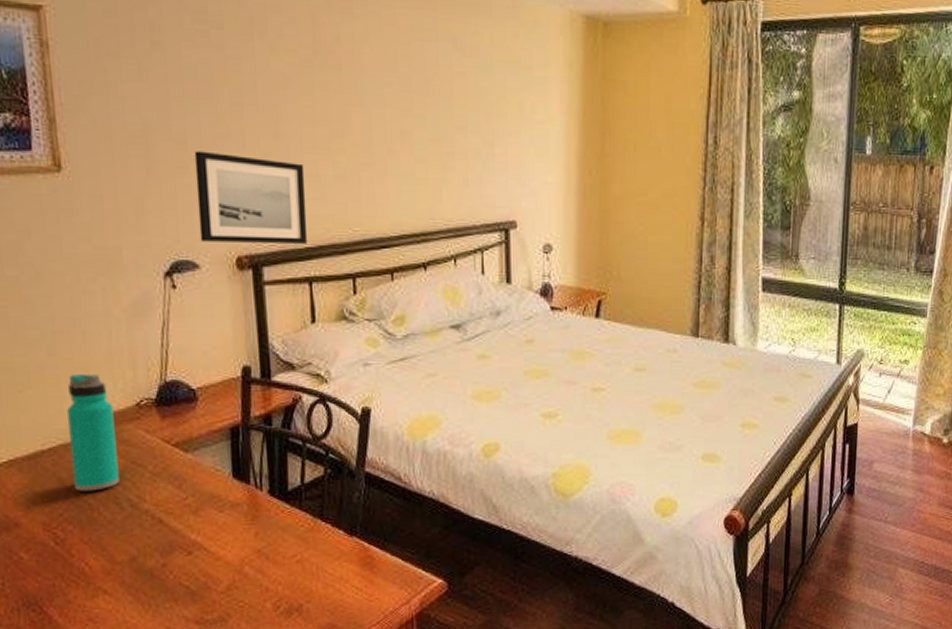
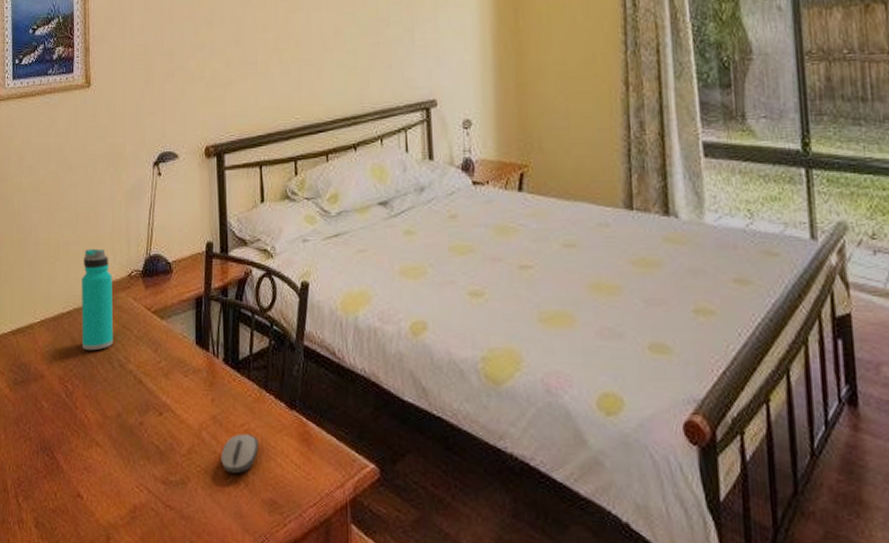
wall art: present [194,151,308,244] -> none [178,61,259,135]
computer mouse: none [268,564,314,604] -> present [221,434,259,474]

